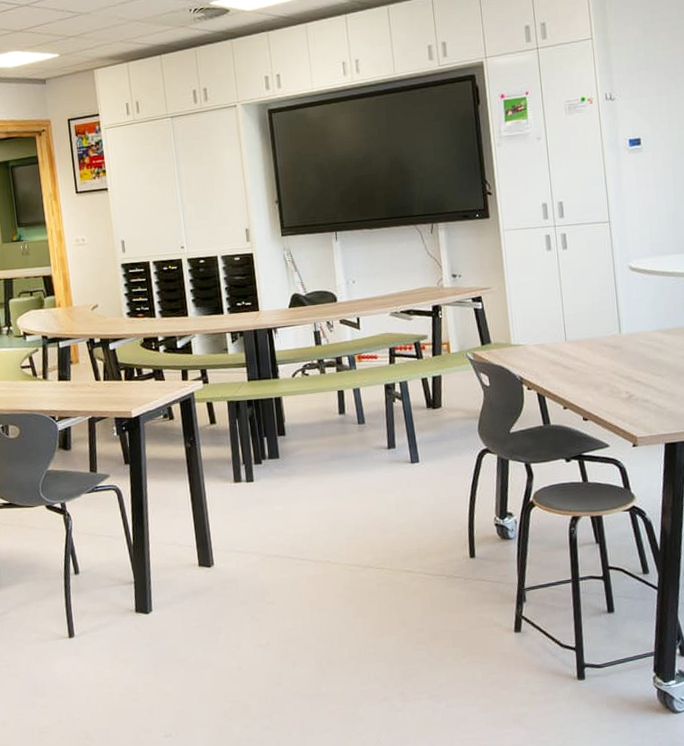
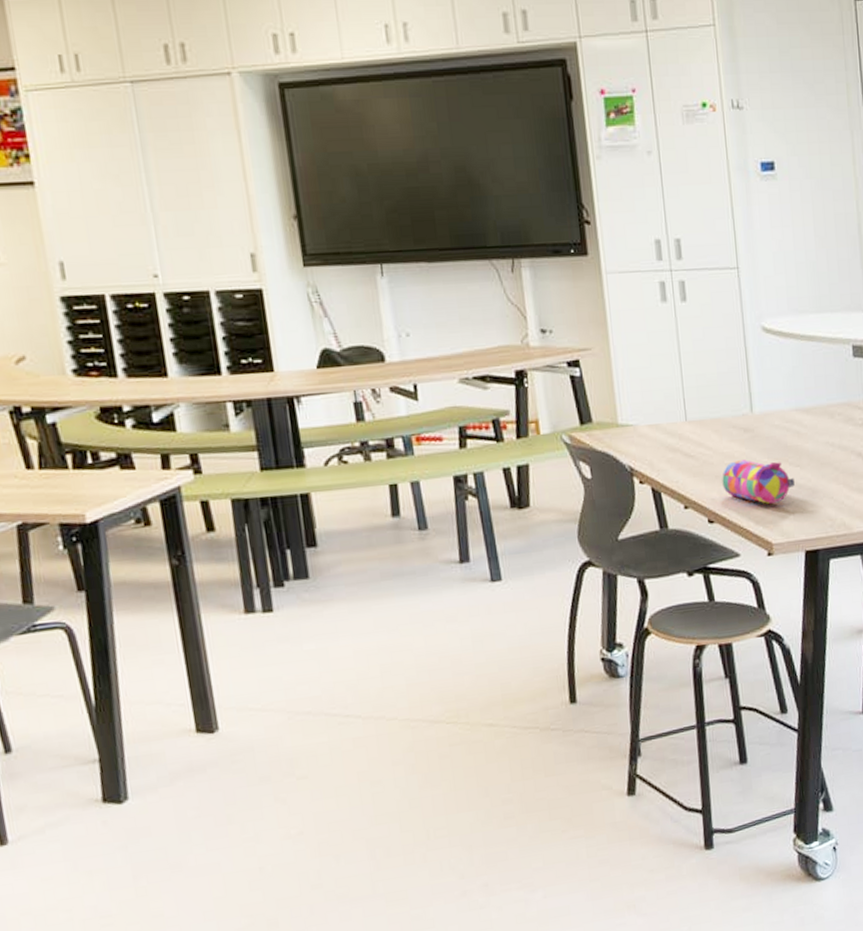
pencil case: none [595,371,656,406] -> present [722,460,795,504]

